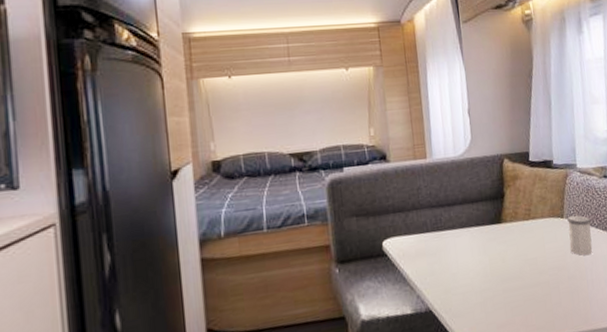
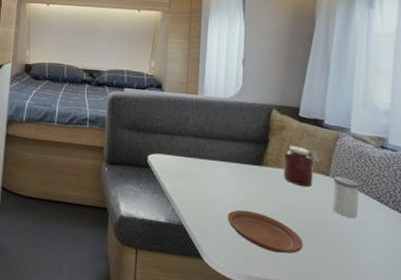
plate: none [474,274,549,312] -> present [227,209,303,254]
jar: none [521,193,554,236] -> present [284,144,320,188]

